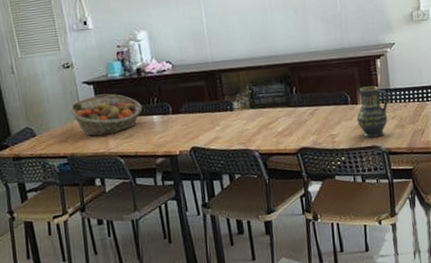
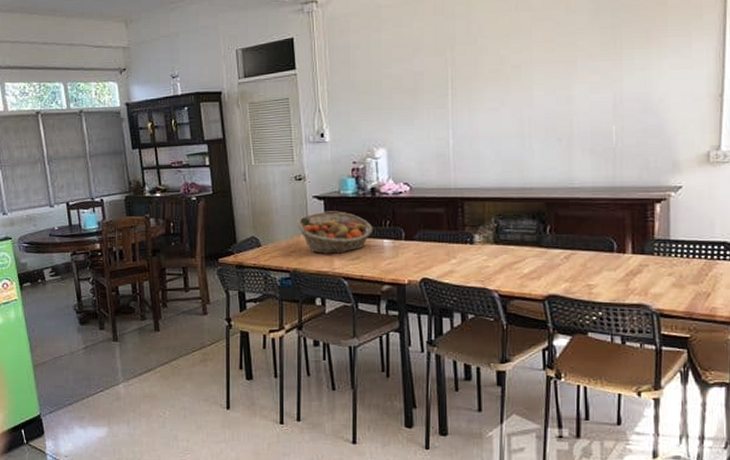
vase: present [356,86,388,138] -> none [622,234,666,295]

